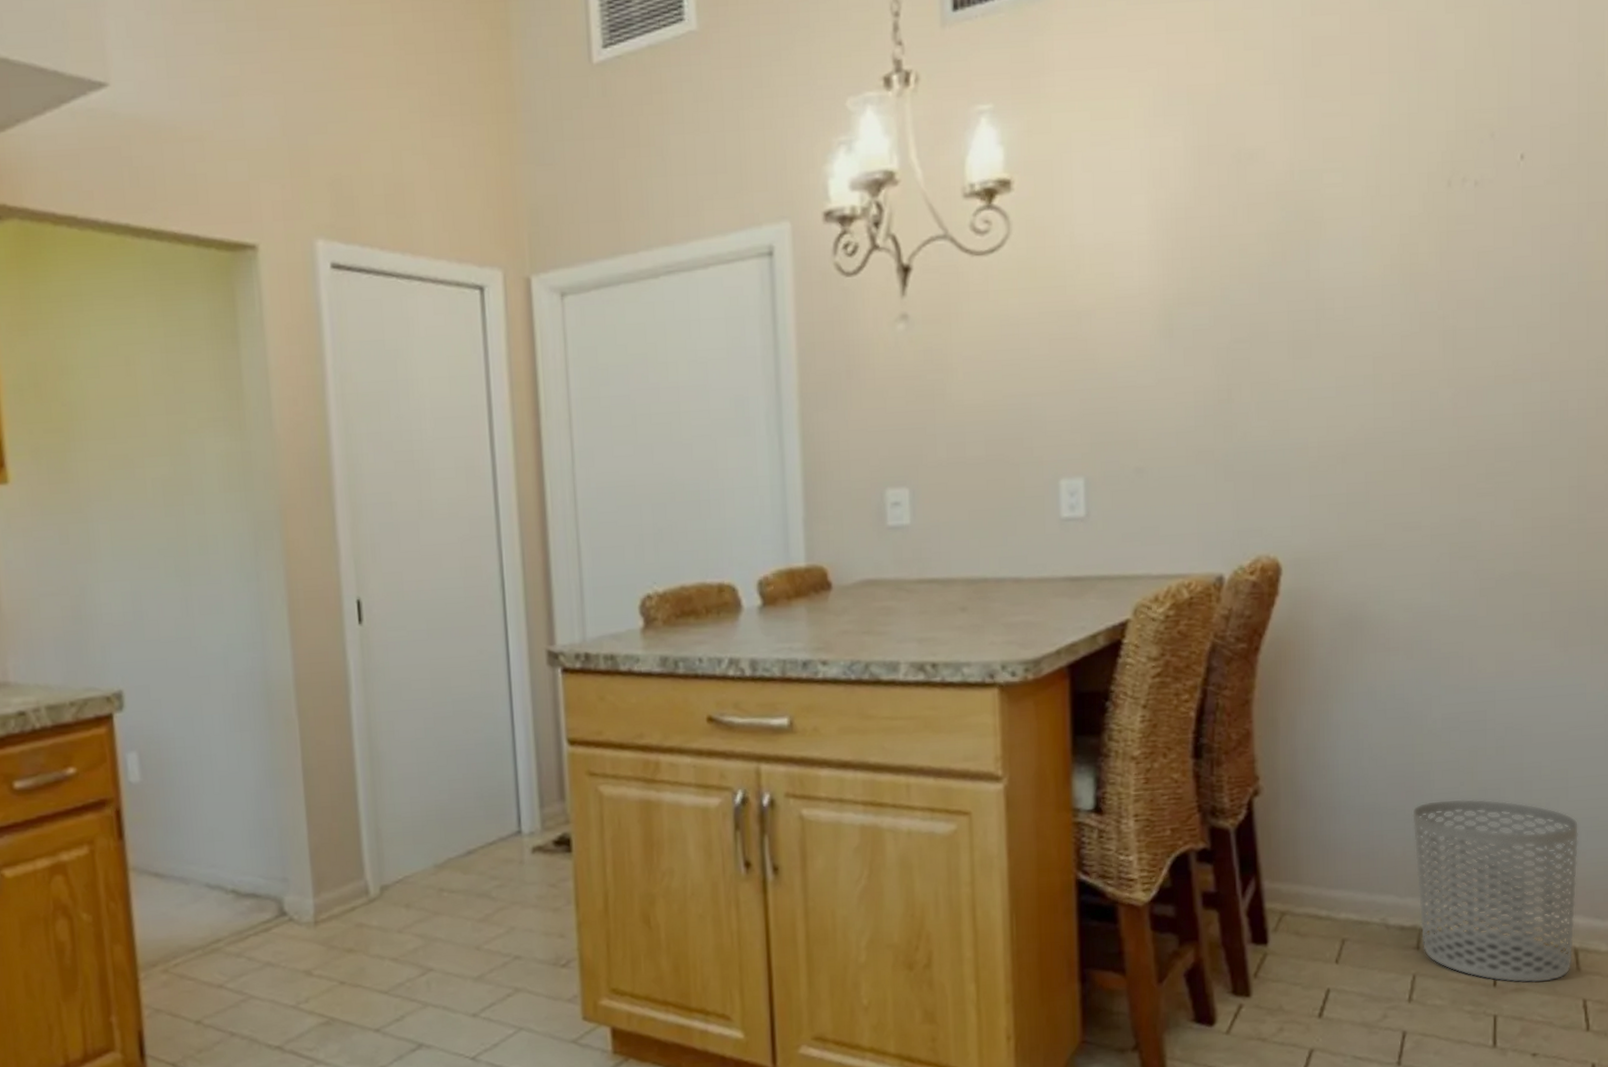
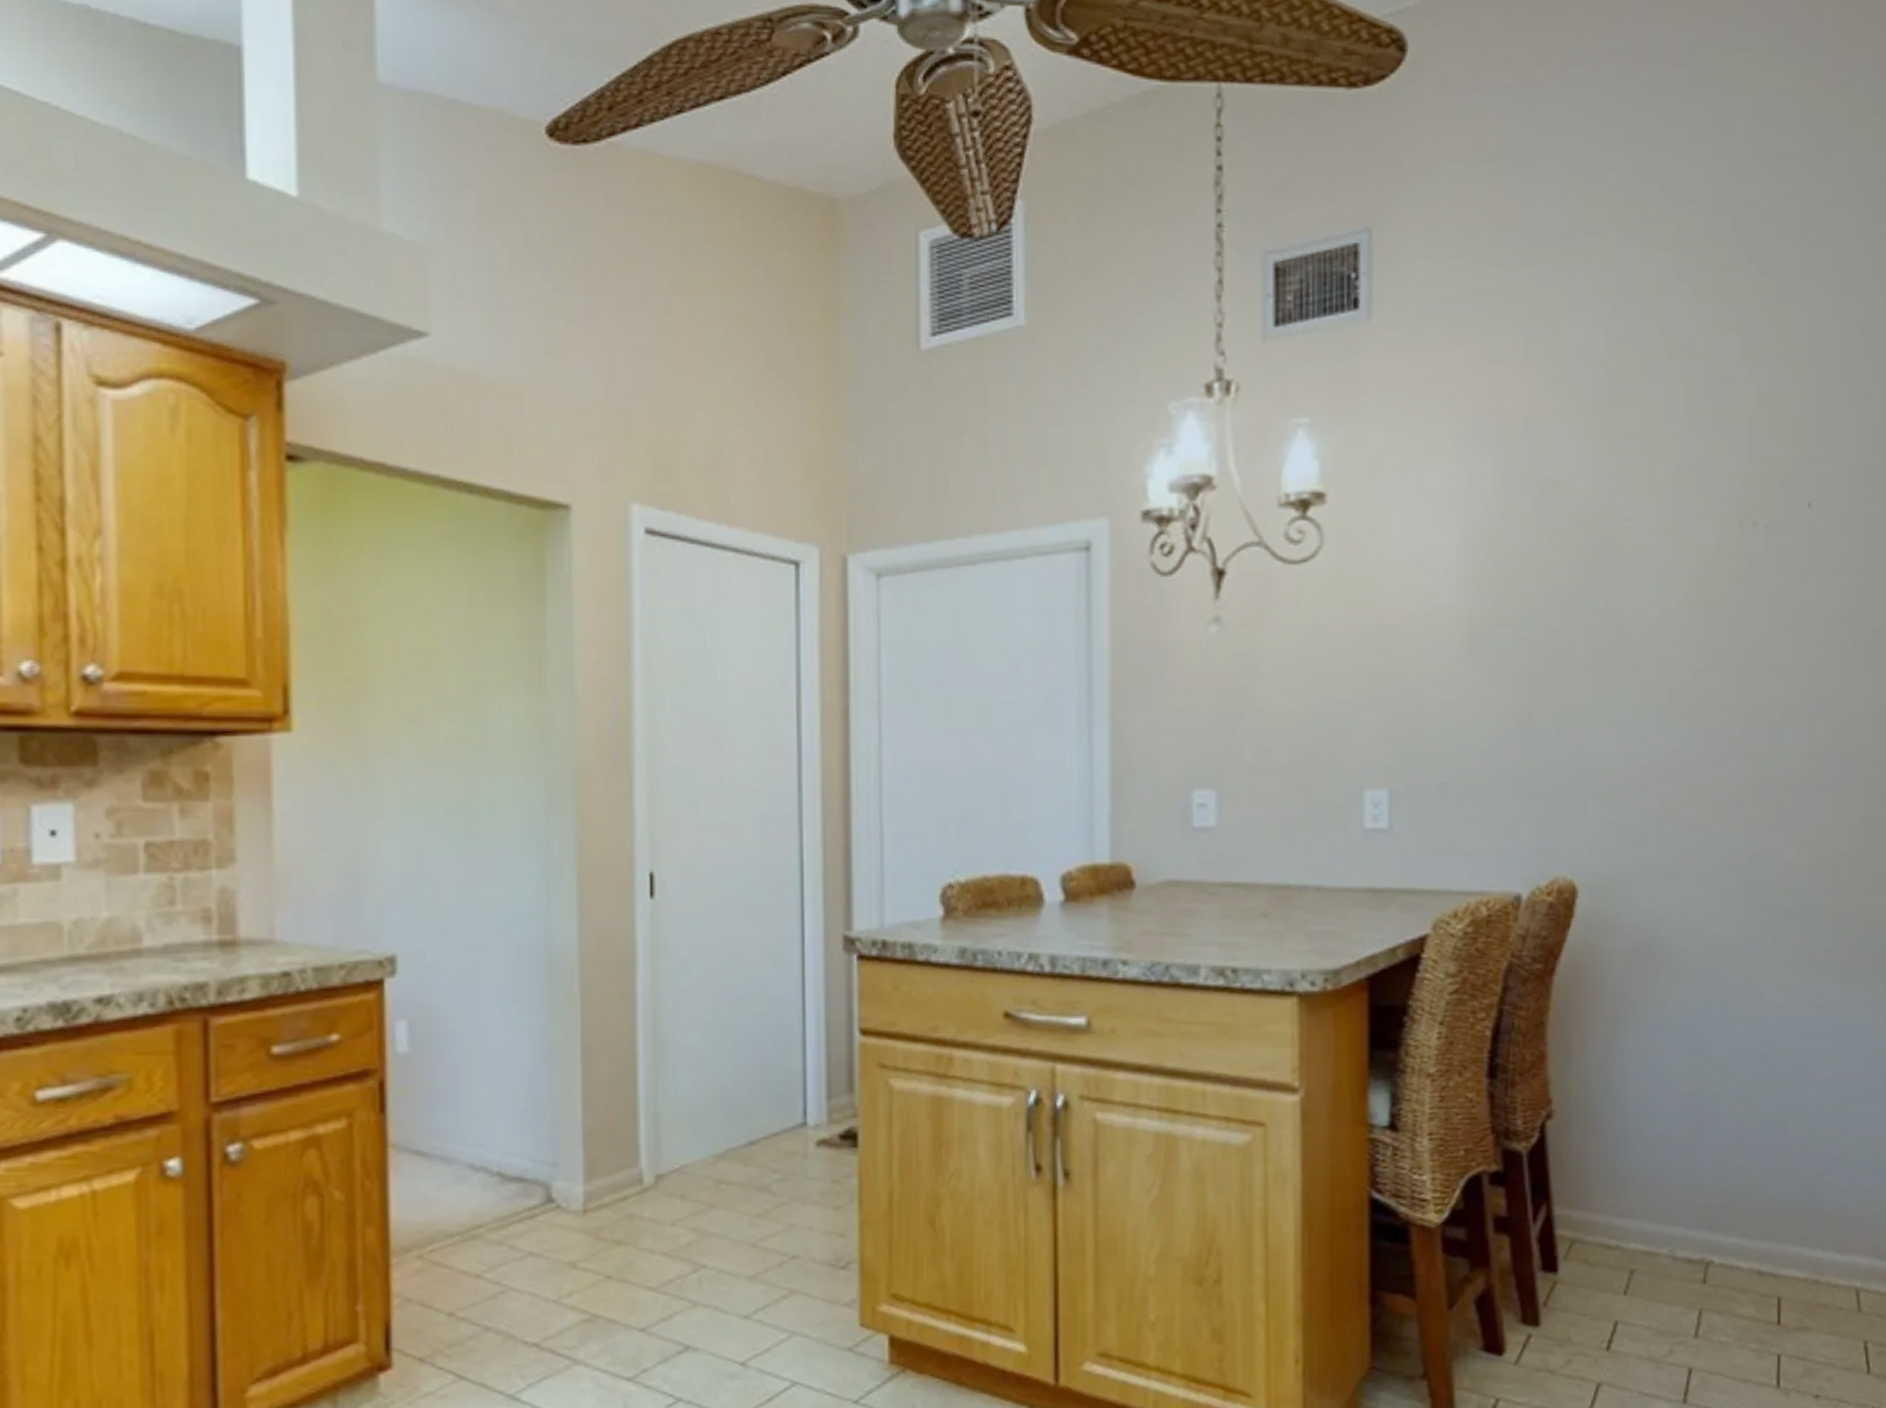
waste bin: present [1412,799,1578,983] -> none [1700,1131,1860,1323]

